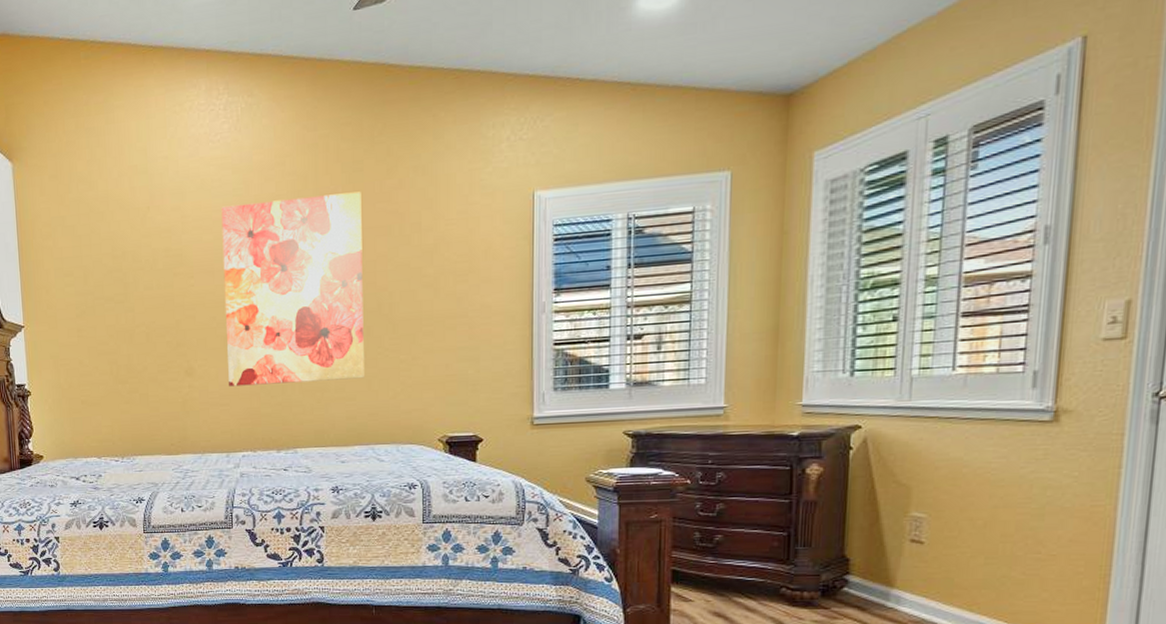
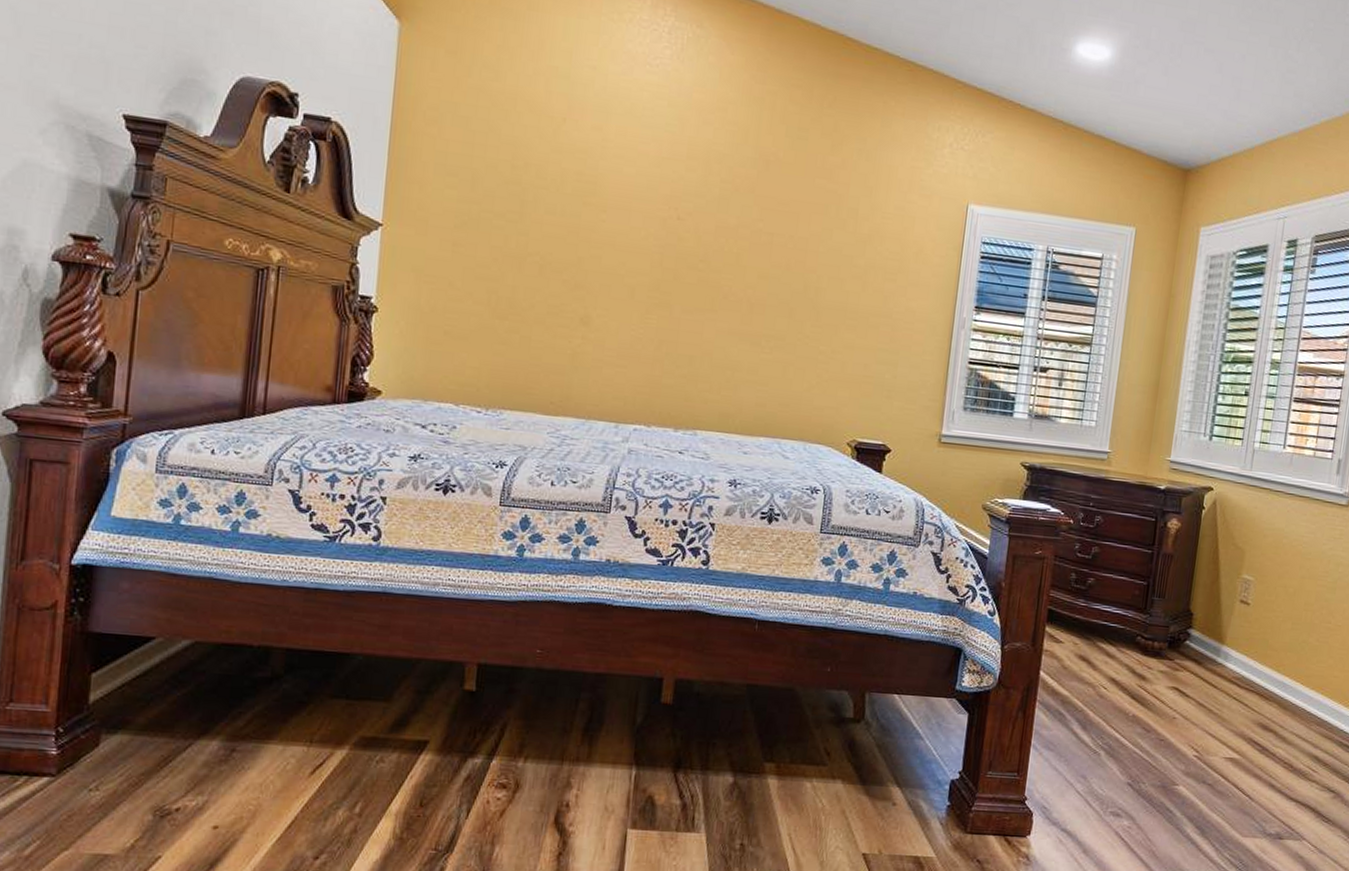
wall art: present [221,191,364,387] -> none [629,139,803,364]

